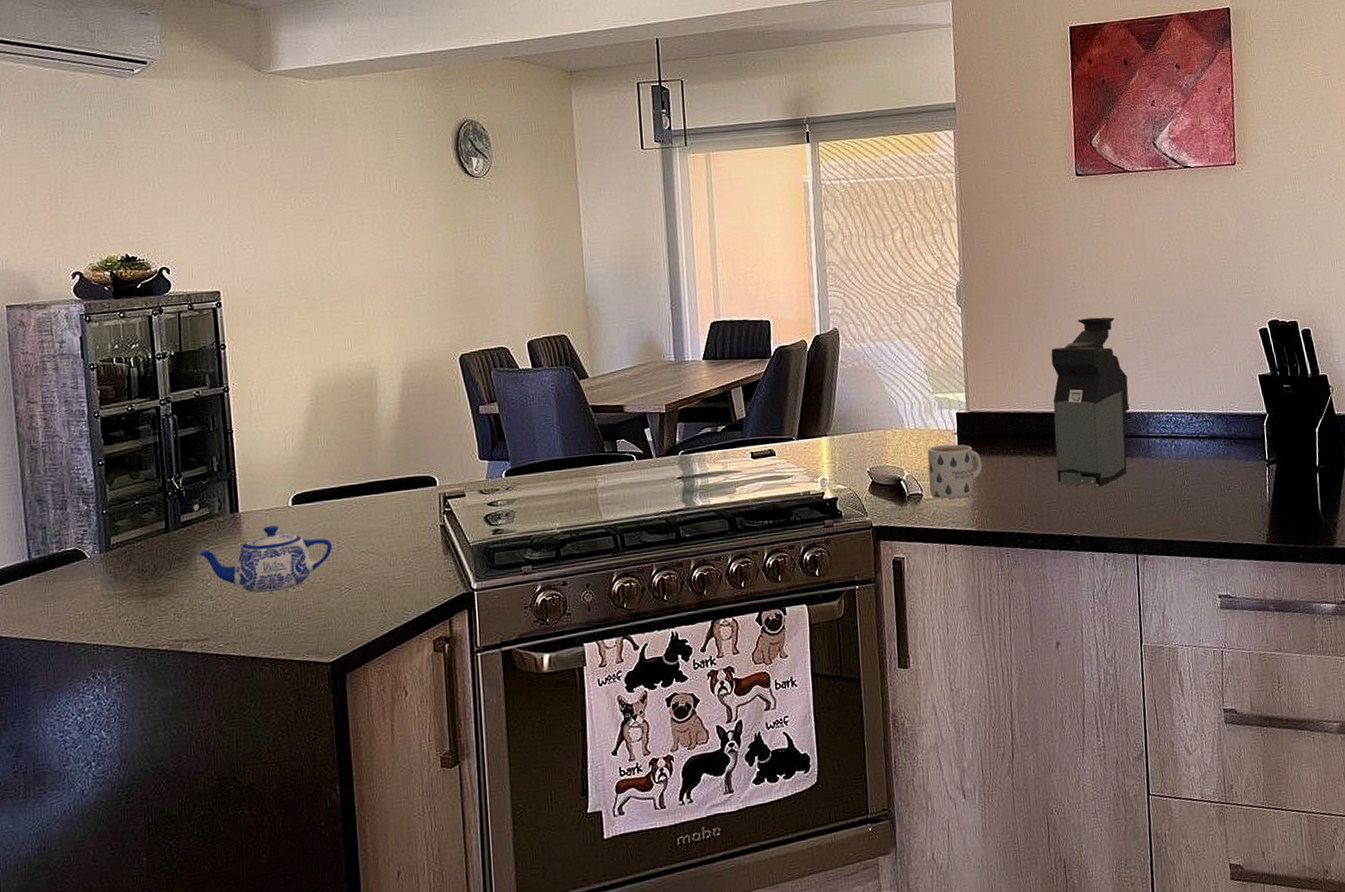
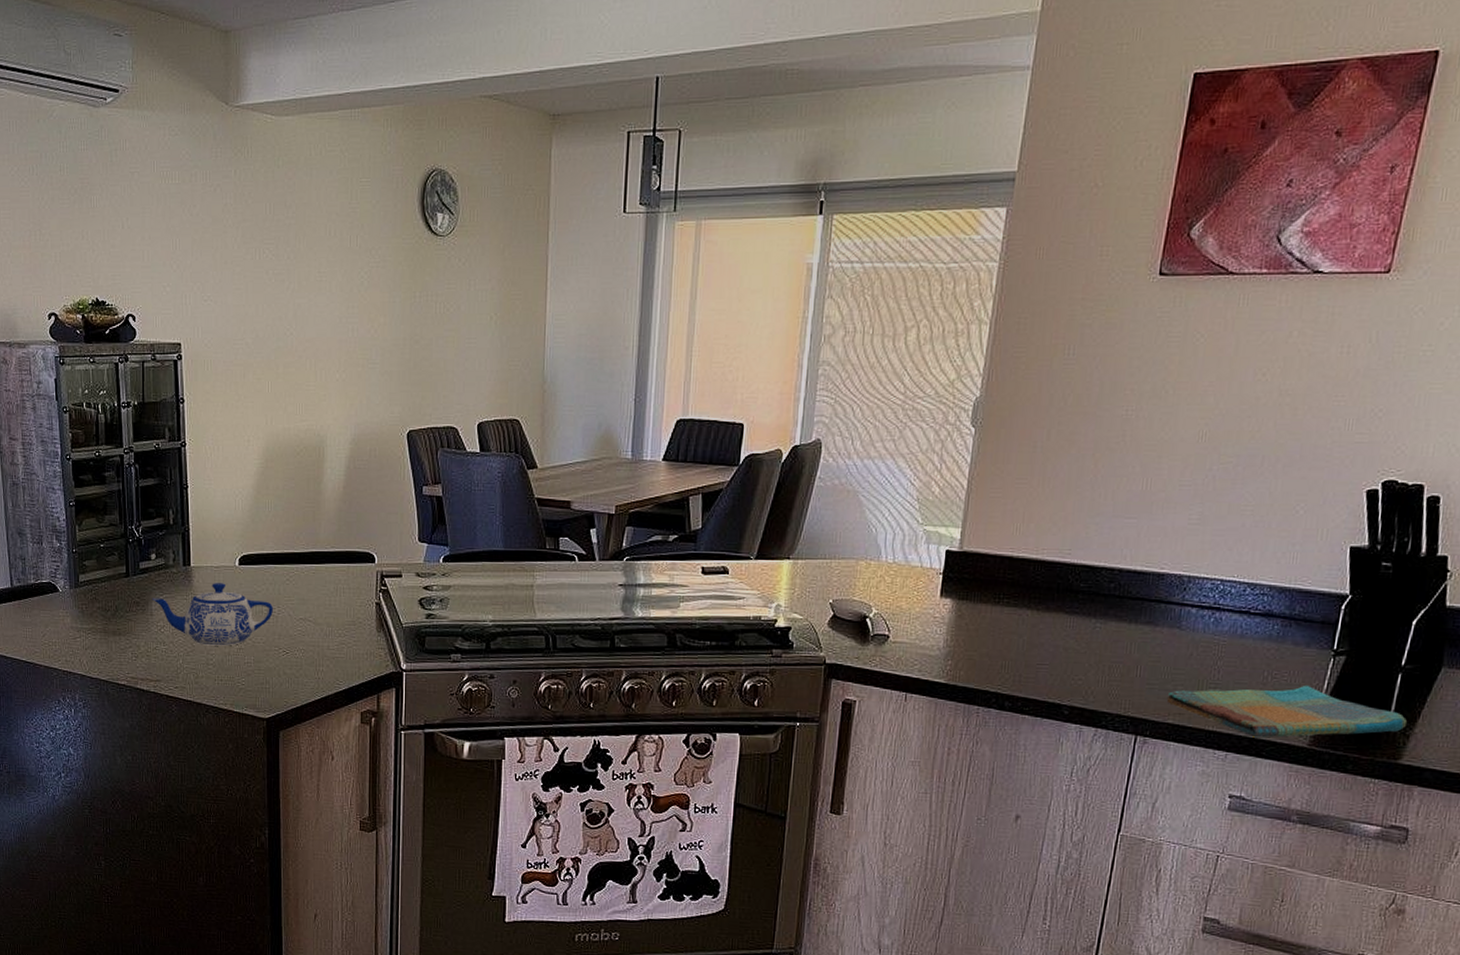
mug: present [927,444,983,499] -> none [898,584,967,646]
coffee maker: present [1051,317,1130,487] -> none [1055,455,1171,655]
dish towel: none [1153,491,1332,542] -> present [1166,685,1407,738]

